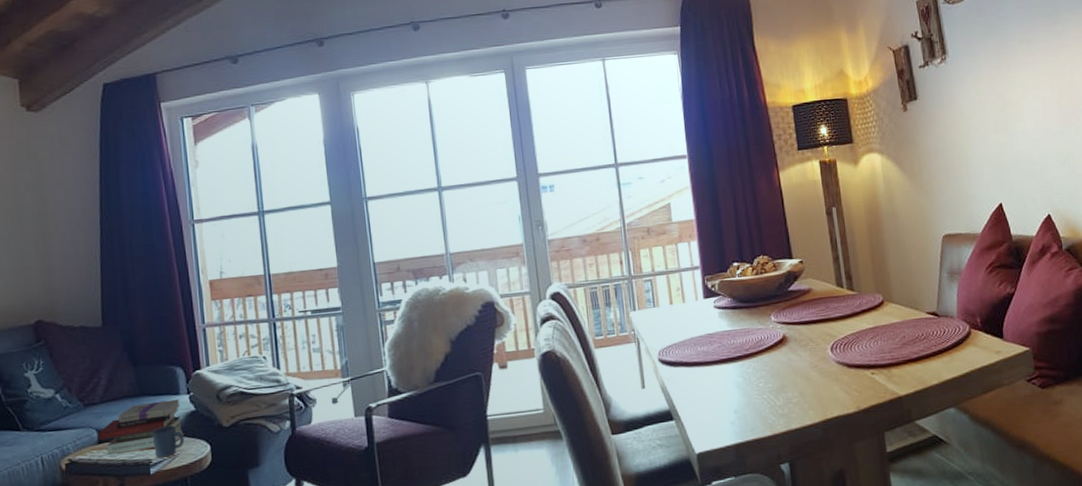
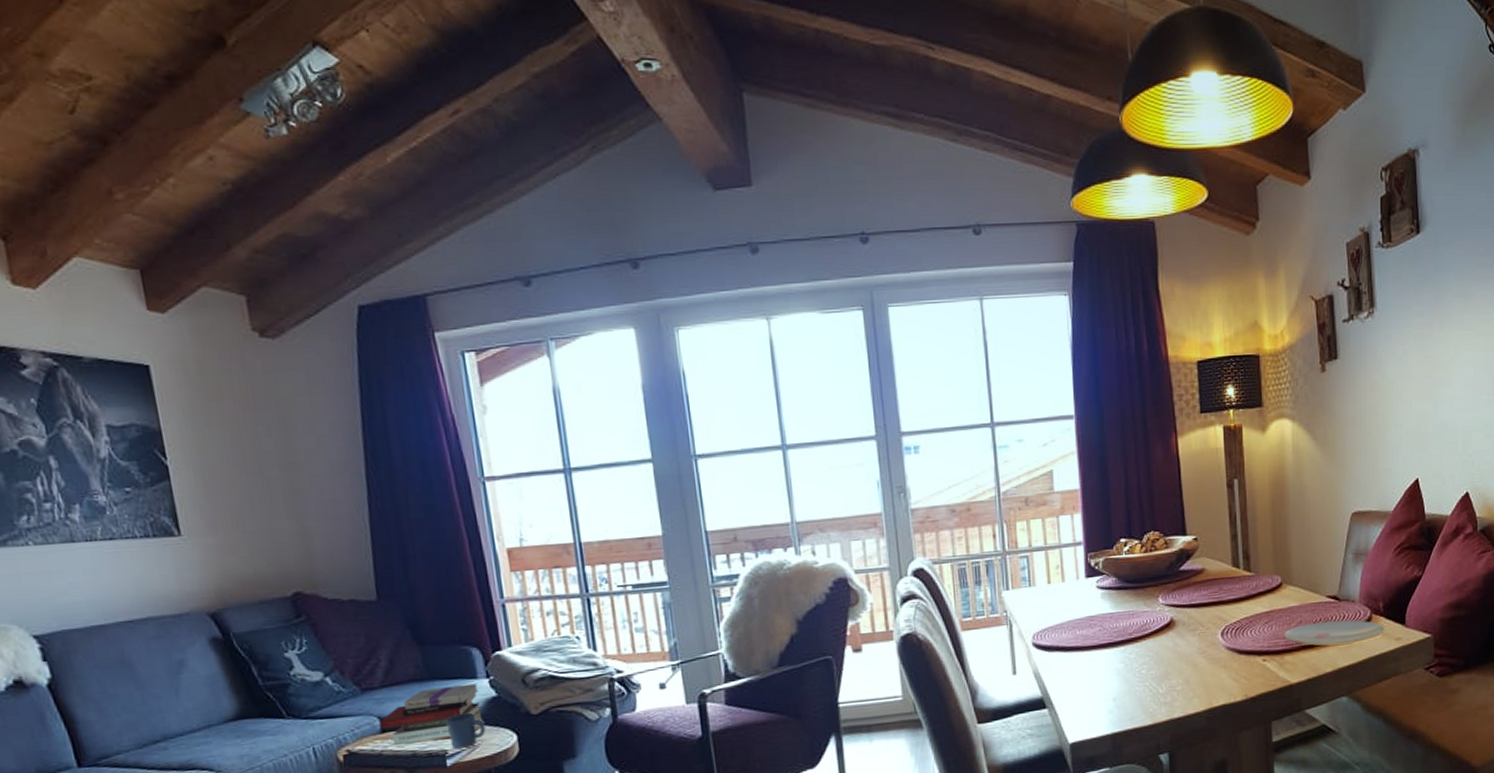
plate: none [888,334,984,361] -> present [1283,620,1384,647]

